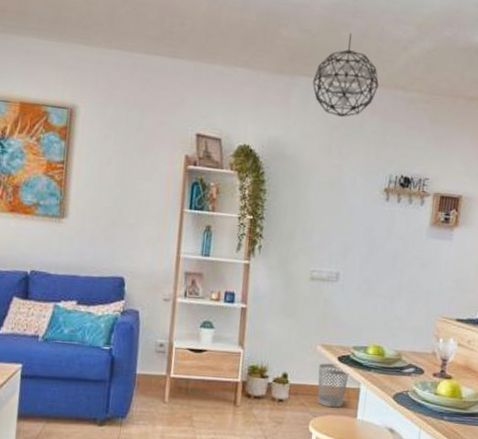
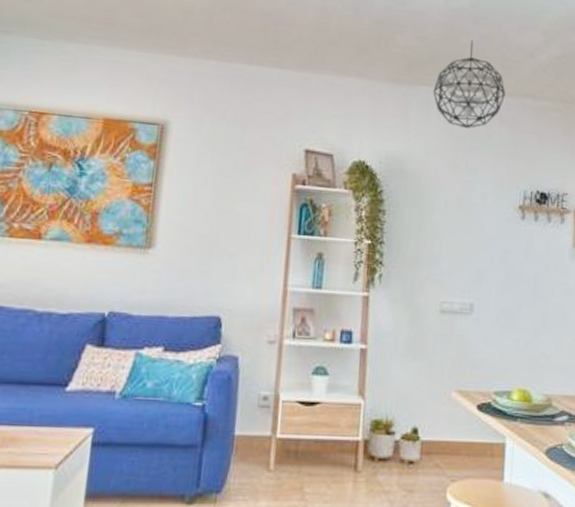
wastebasket: present [317,363,349,408] -> none [454,413,491,469]

